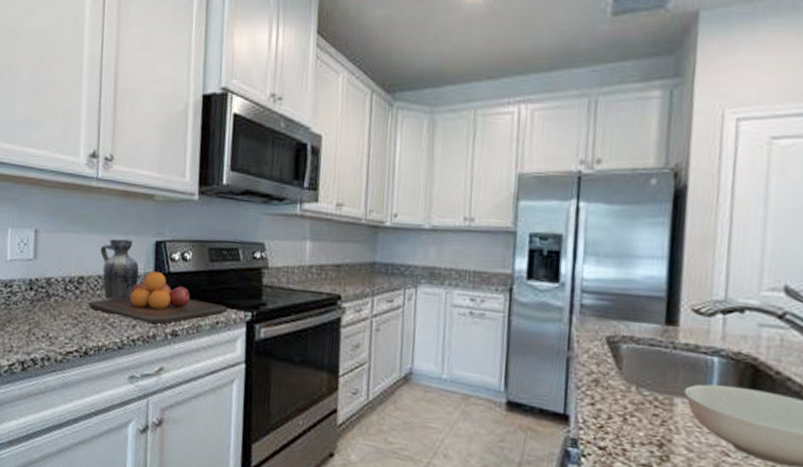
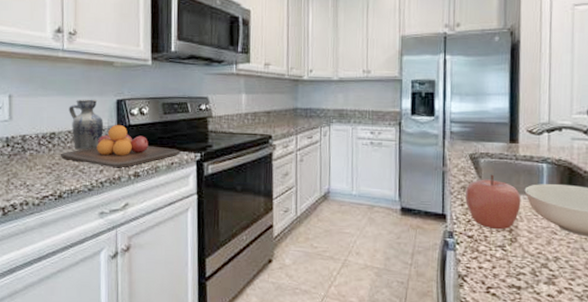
fruit: none [597,366,679,443] -> present [465,174,521,230]

